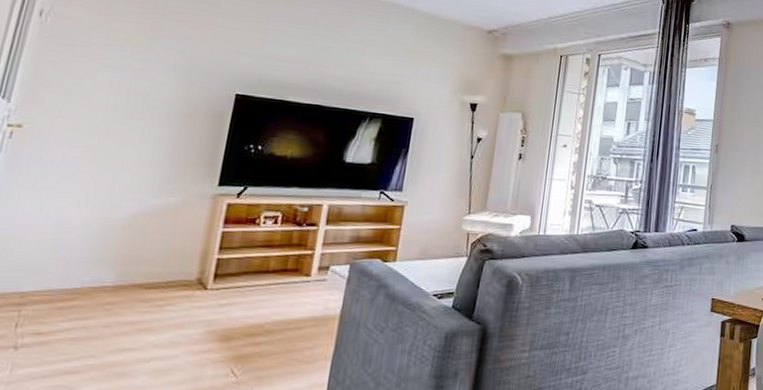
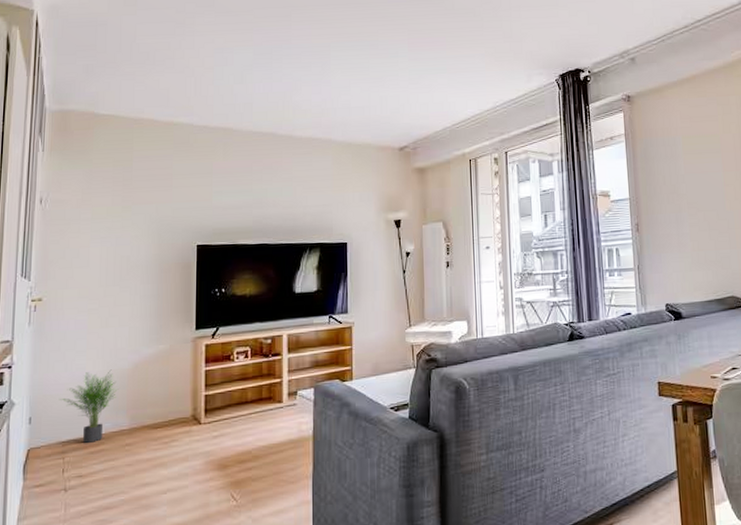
potted plant: none [26,216,105,297] -> present [60,369,117,443]

